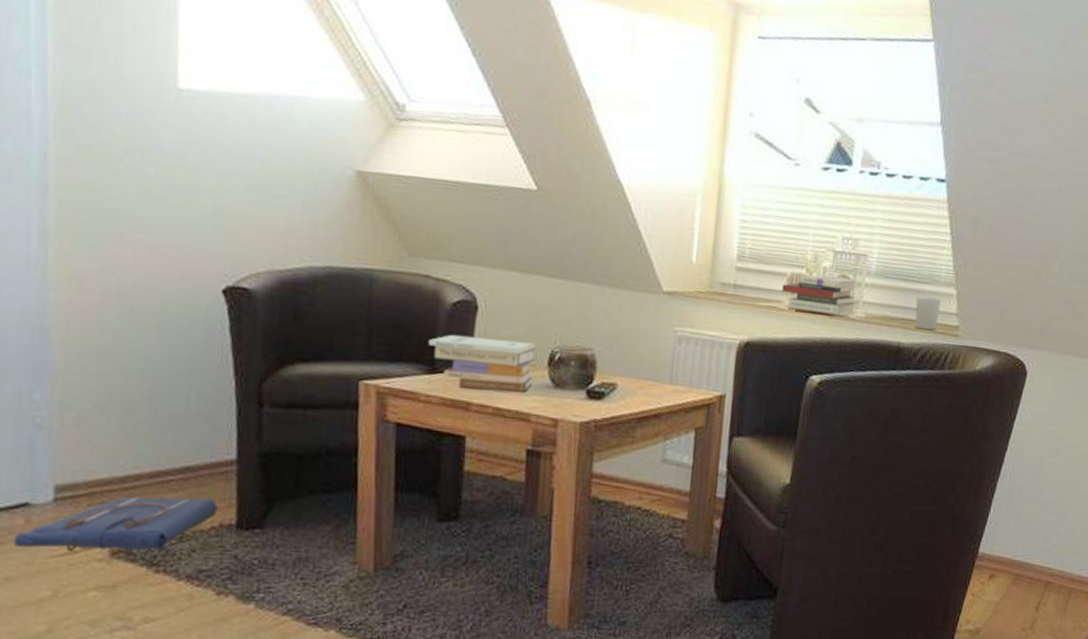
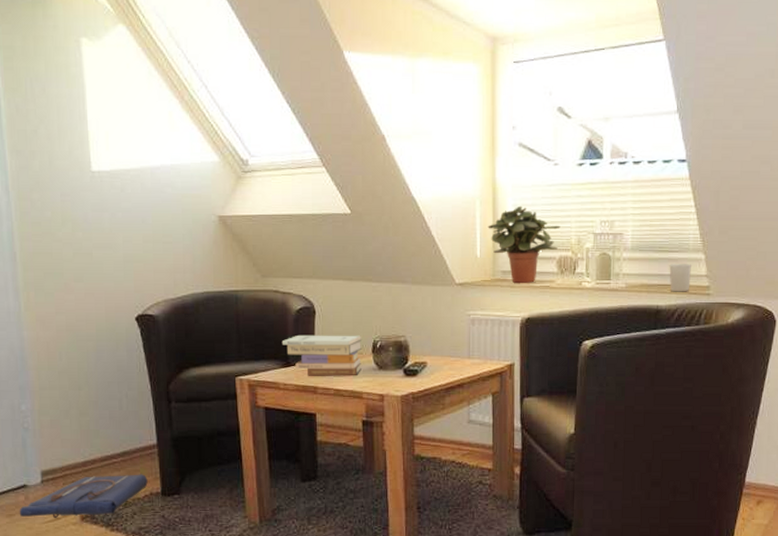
potted plant: none [708,207,796,301] -> present [487,205,561,283]
books: present [781,274,856,318] -> none [552,255,616,290]

